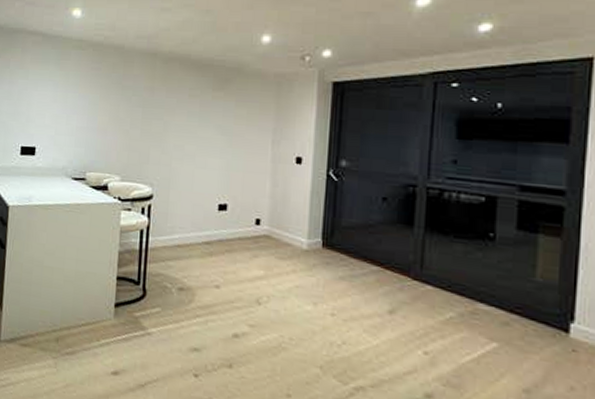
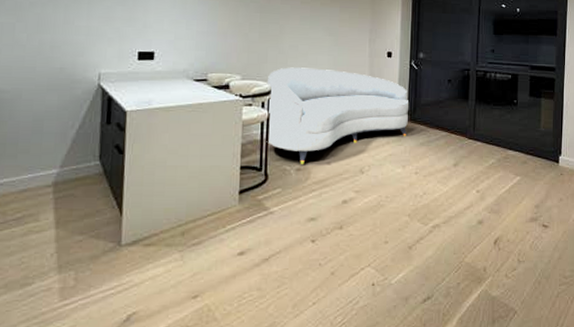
sofa: none [145,170,325,284] -> present [266,67,410,164]

